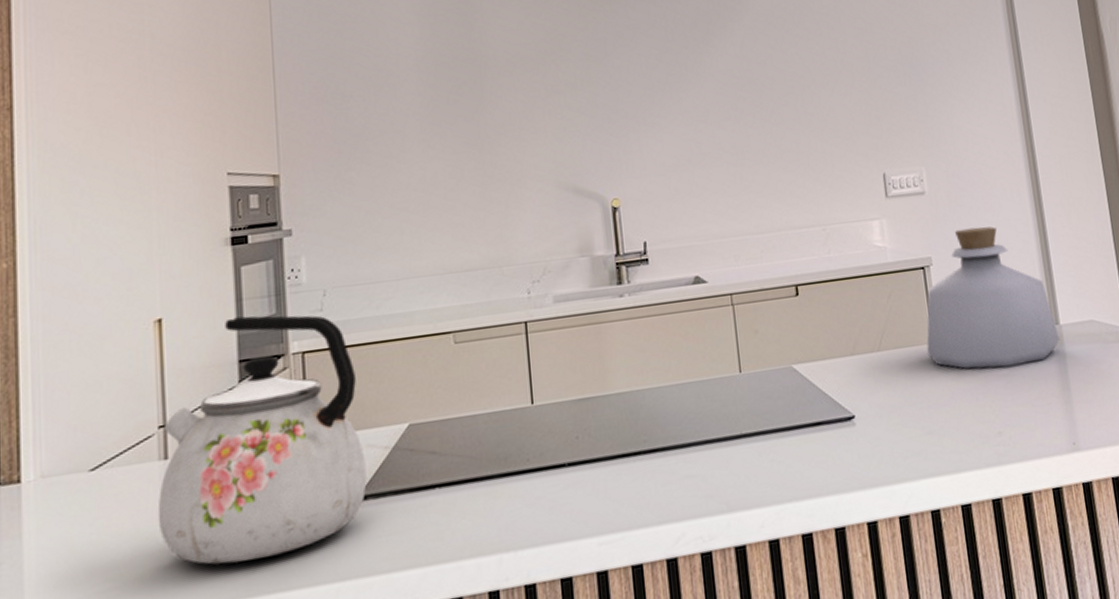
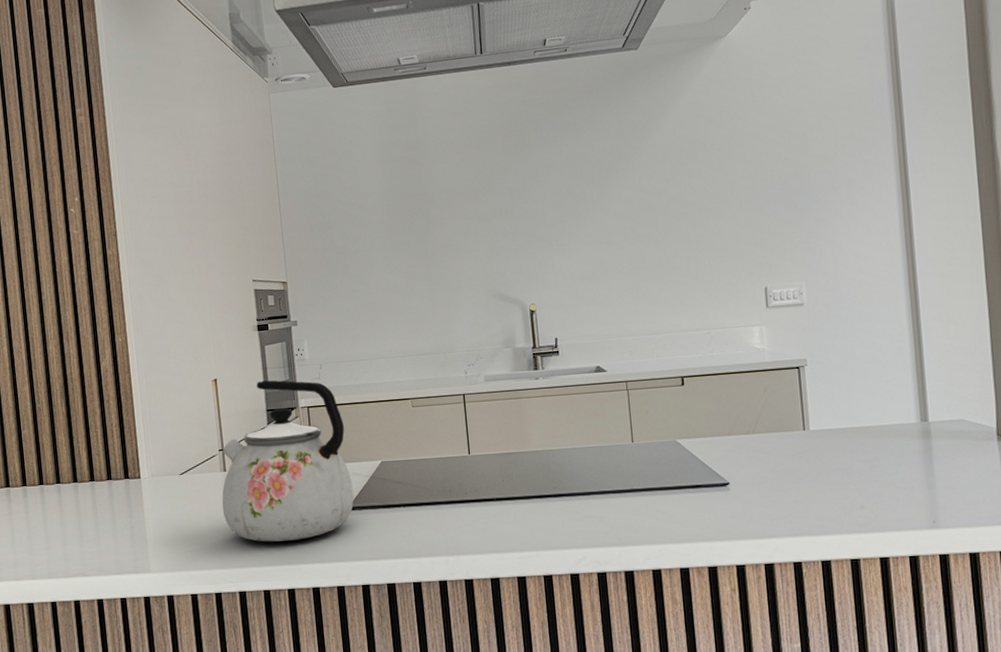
bottle: present [926,226,1060,369] -> none [797,334,928,454]

